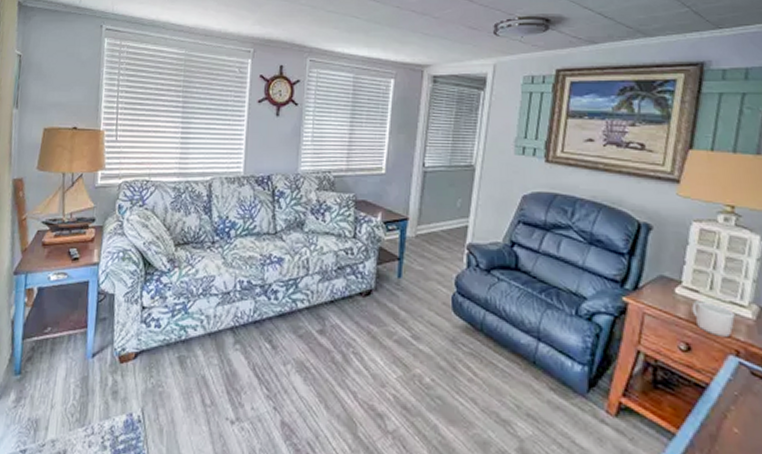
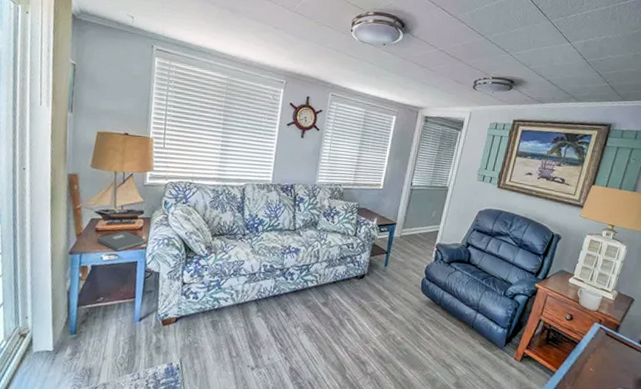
book: none [43,242,99,271] -> present [96,230,146,253]

